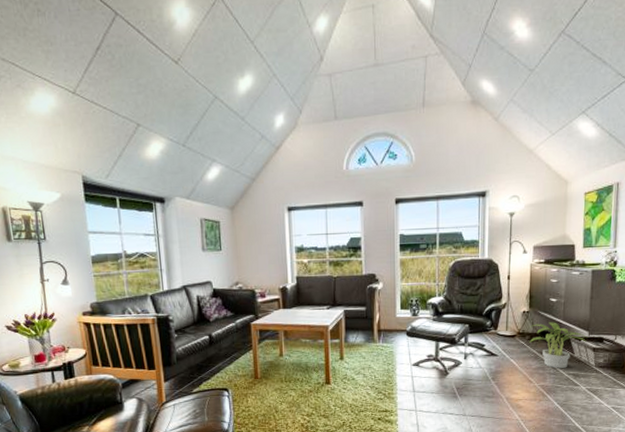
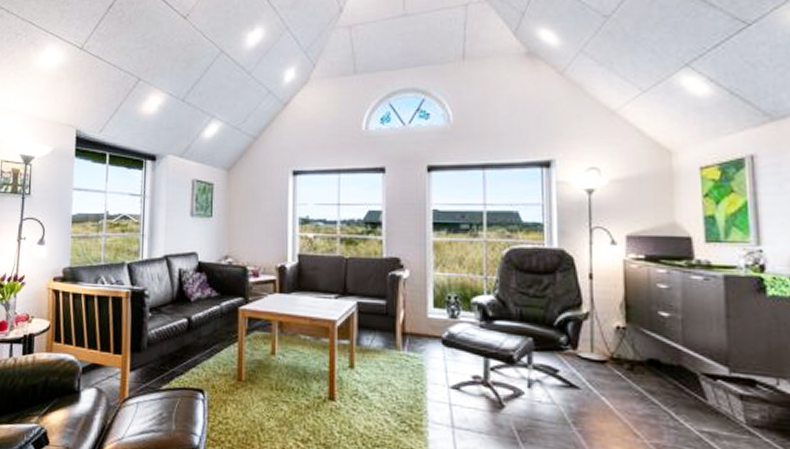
potted plant: present [529,322,588,369] -> none [628,346,728,421]

